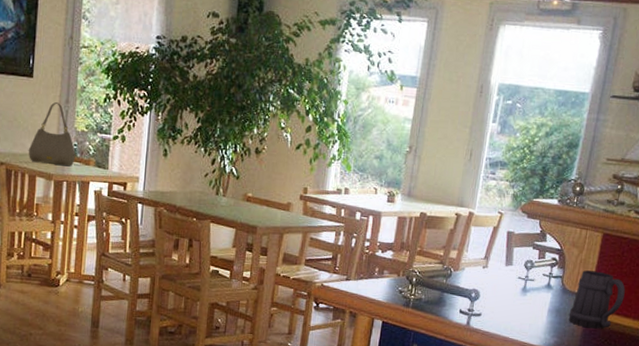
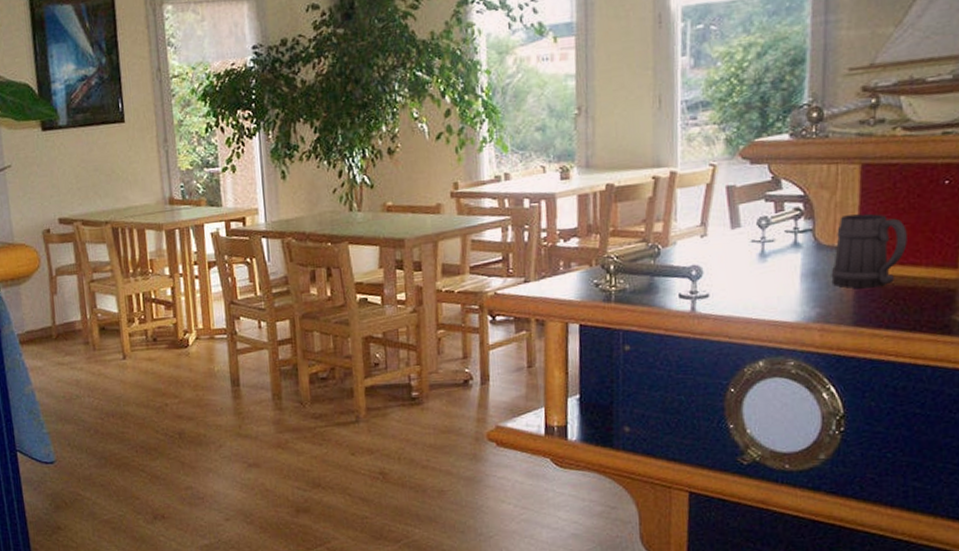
handbag: present [28,102,76,167] -> none [132,144,184,214]

